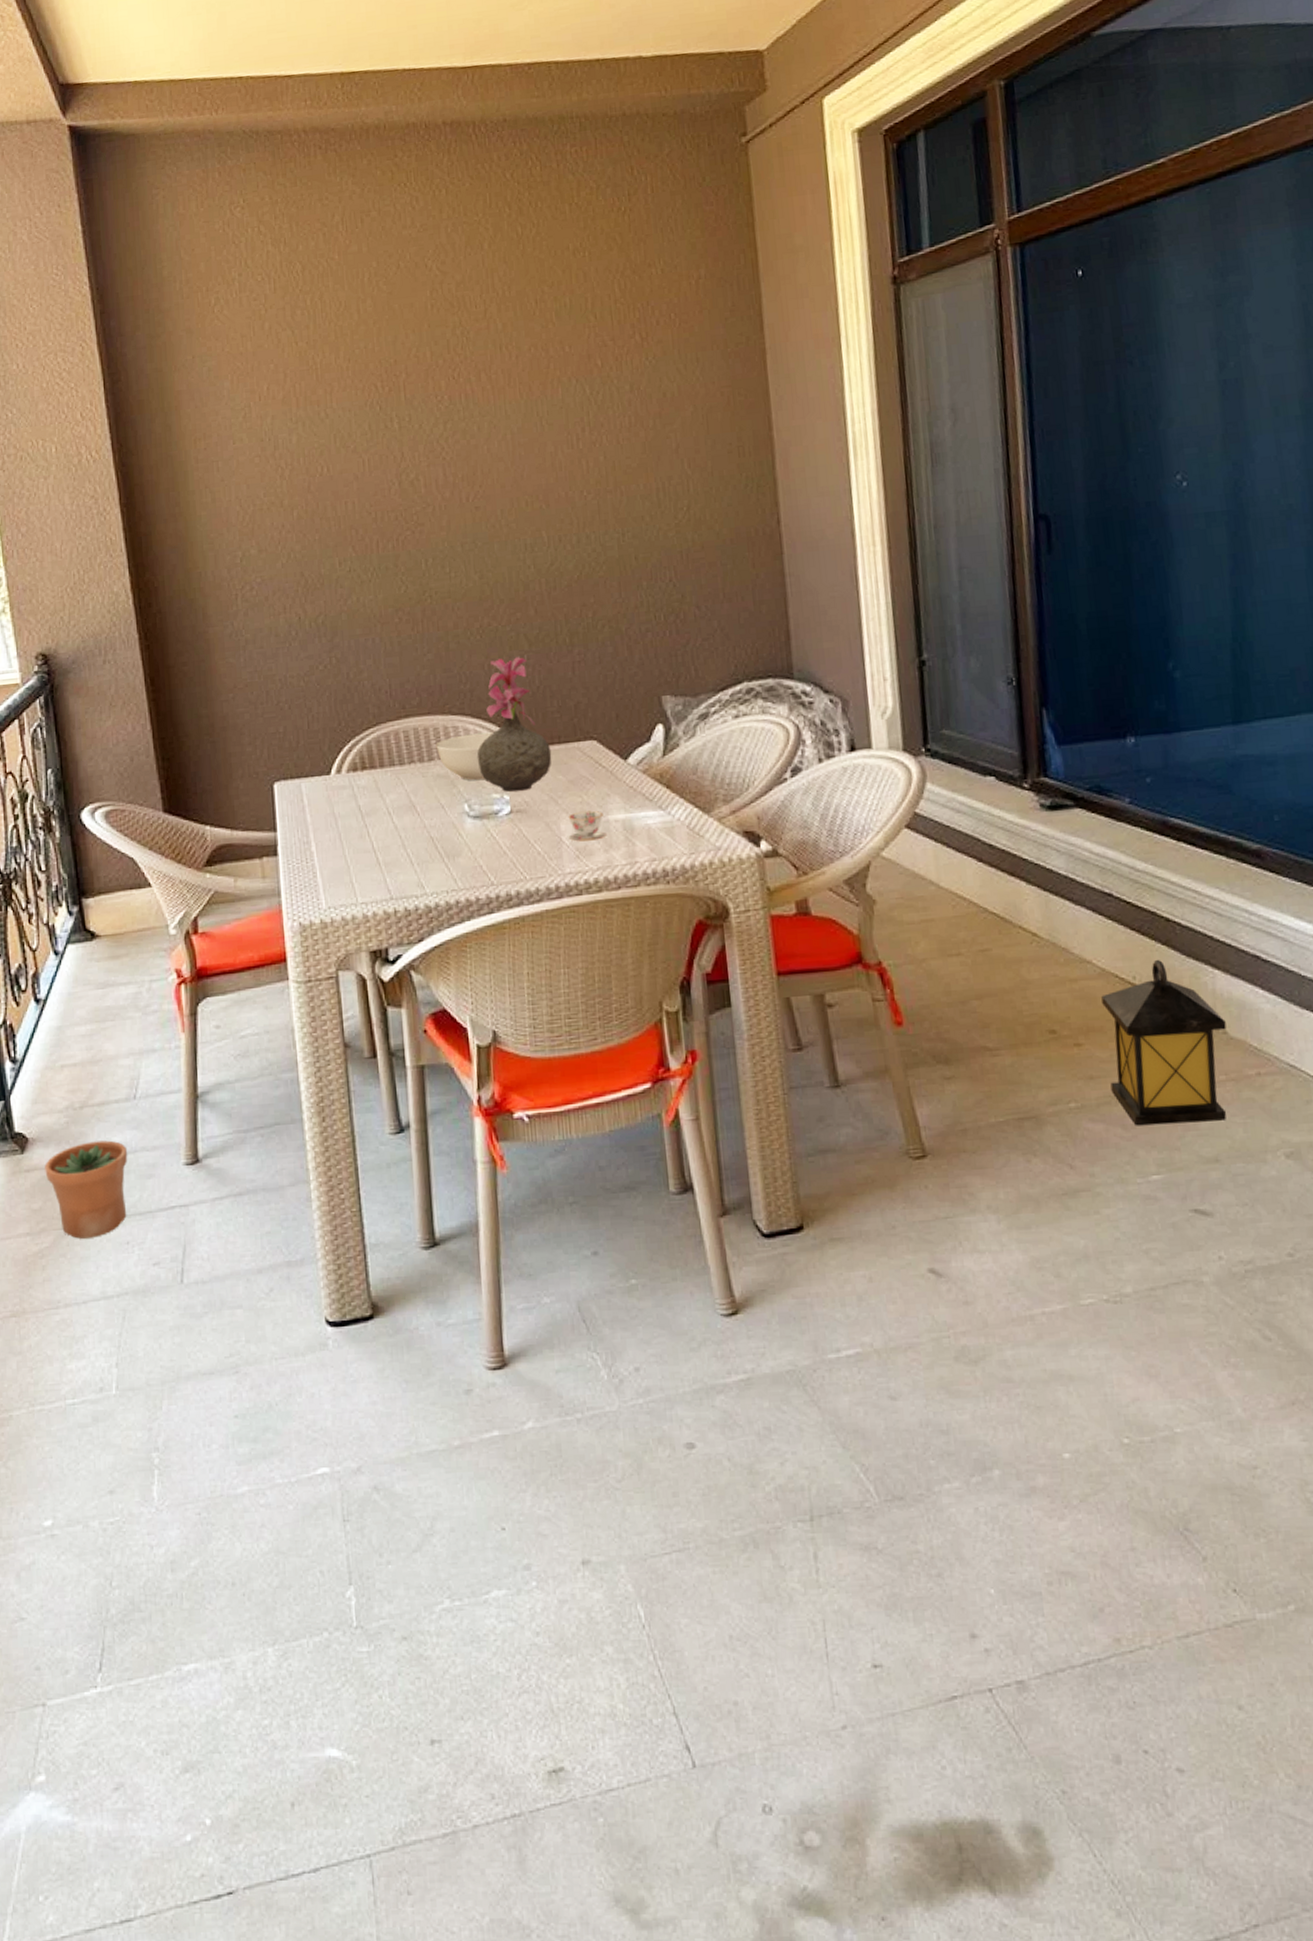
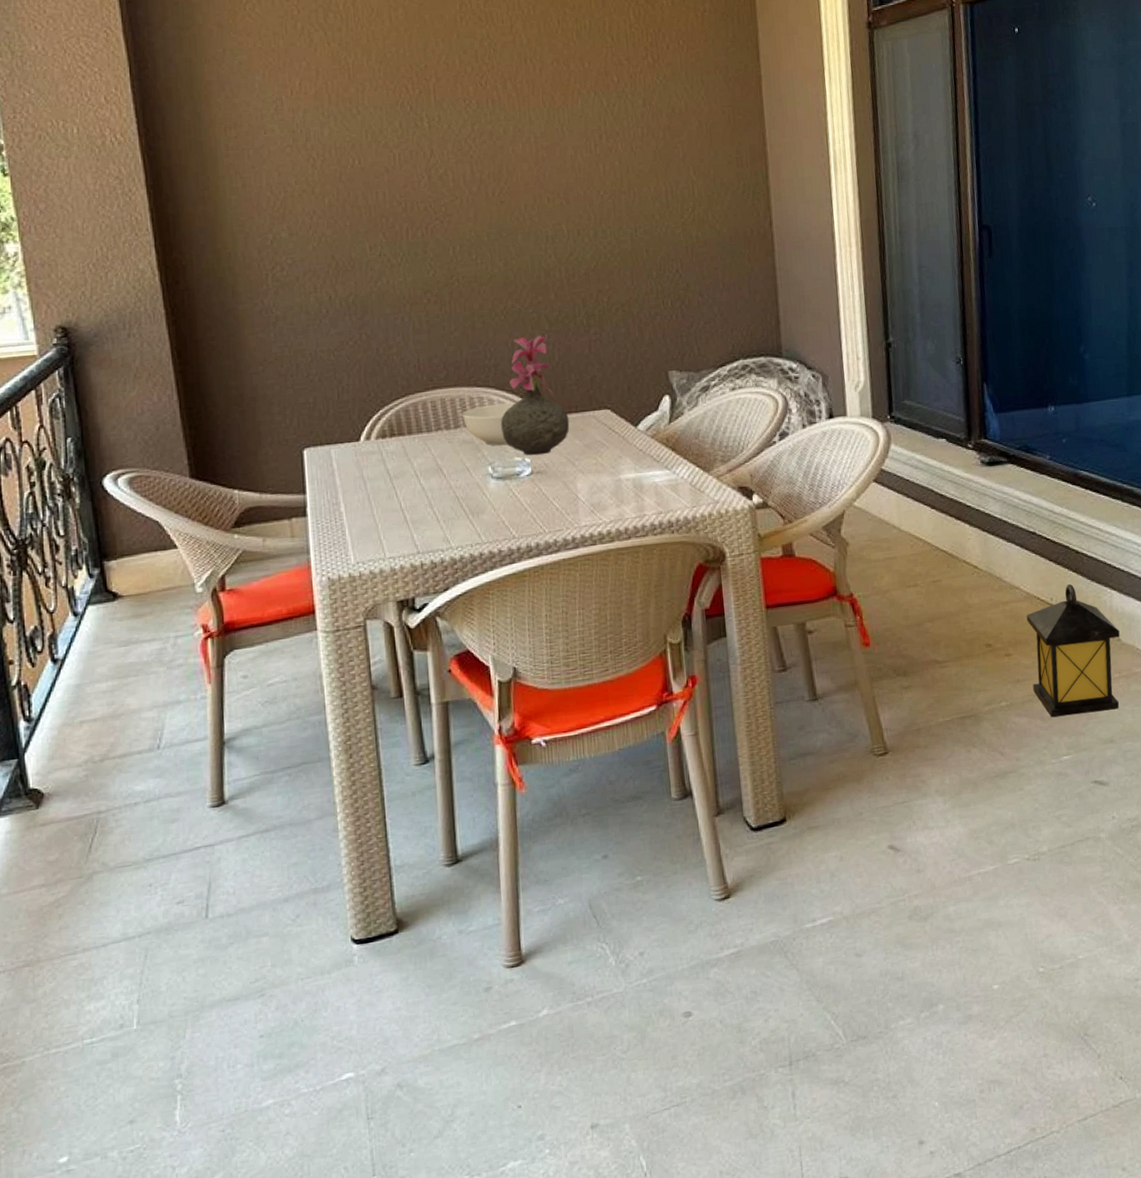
planter: present [45,1140,128,1239] -> none [62,789,151,886]
teacup: present [568,810,606,842] -> none [584,471,618,499]

